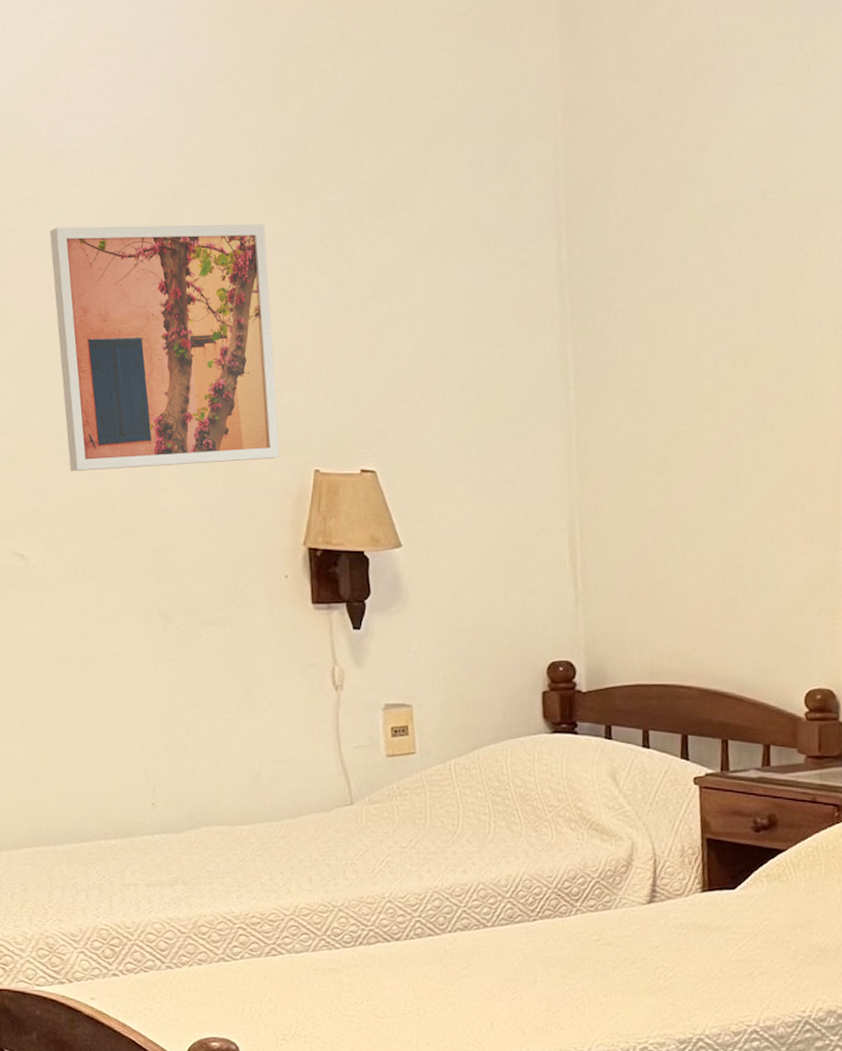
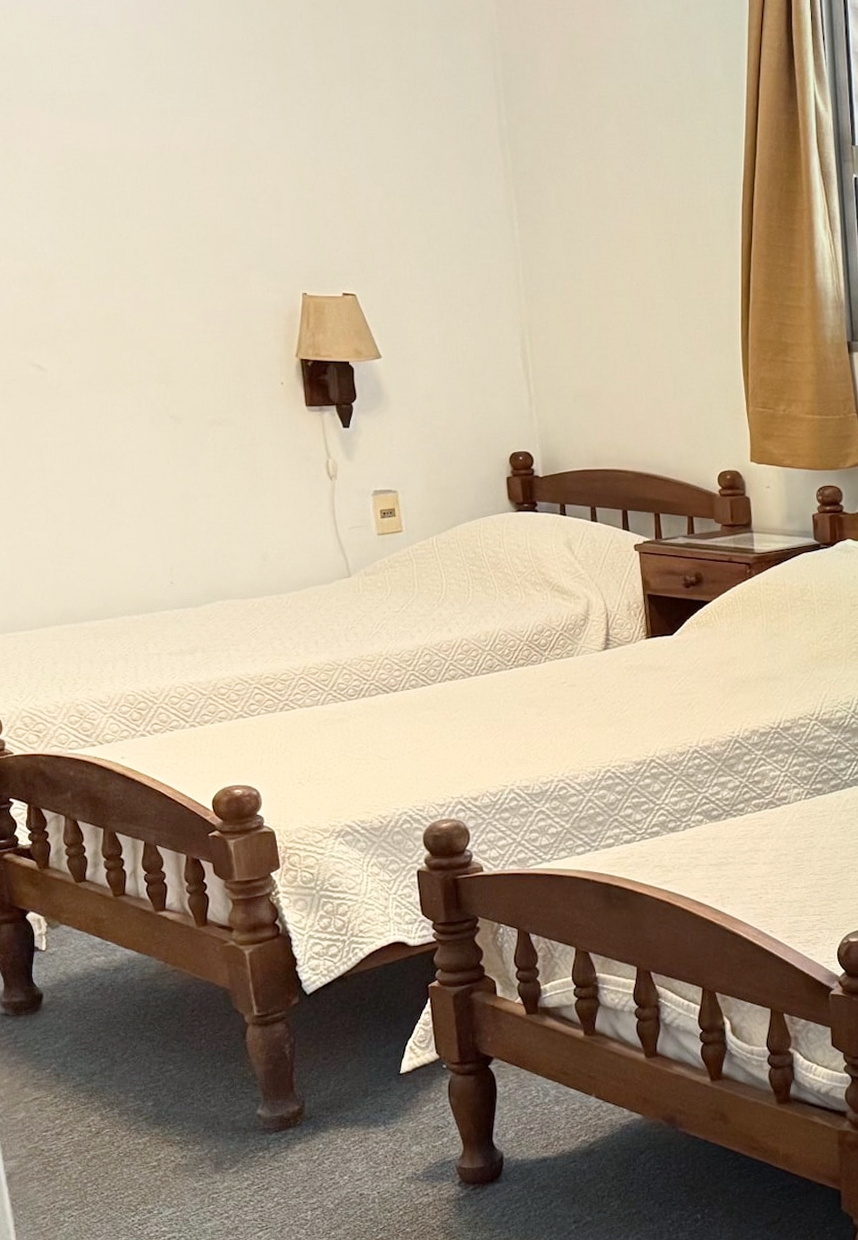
wall art: present [49,224,280,472] -> none [54,81,271,293]

